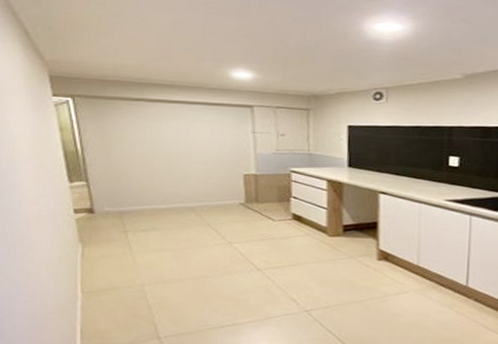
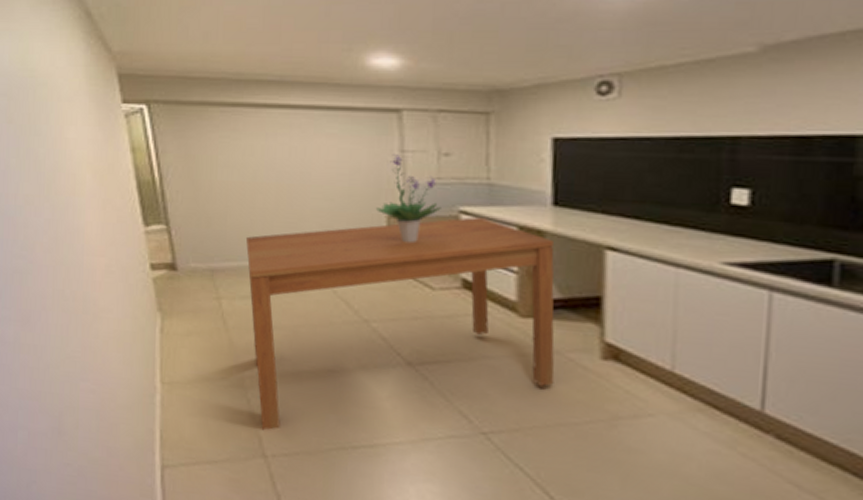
dining table: none [145,174,350,321] -> present [245,216,555,431]
potted plant: none [237,134,279,192] -> present [377,154,441,243]

